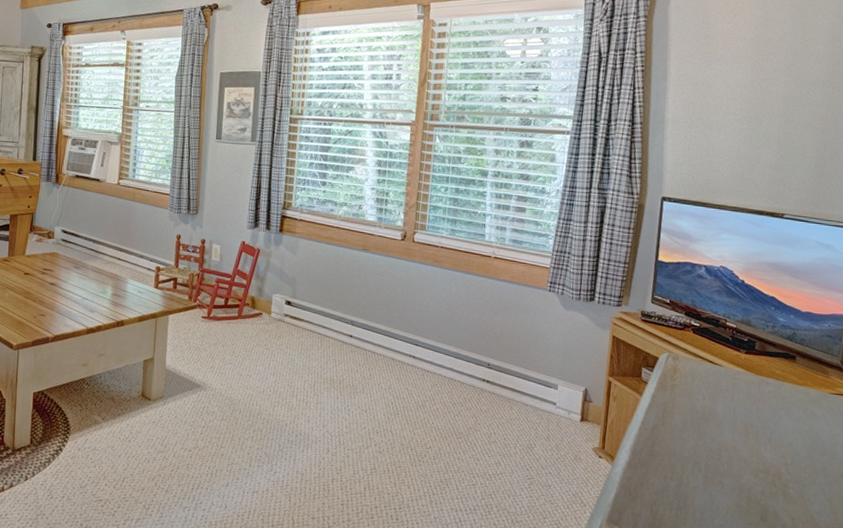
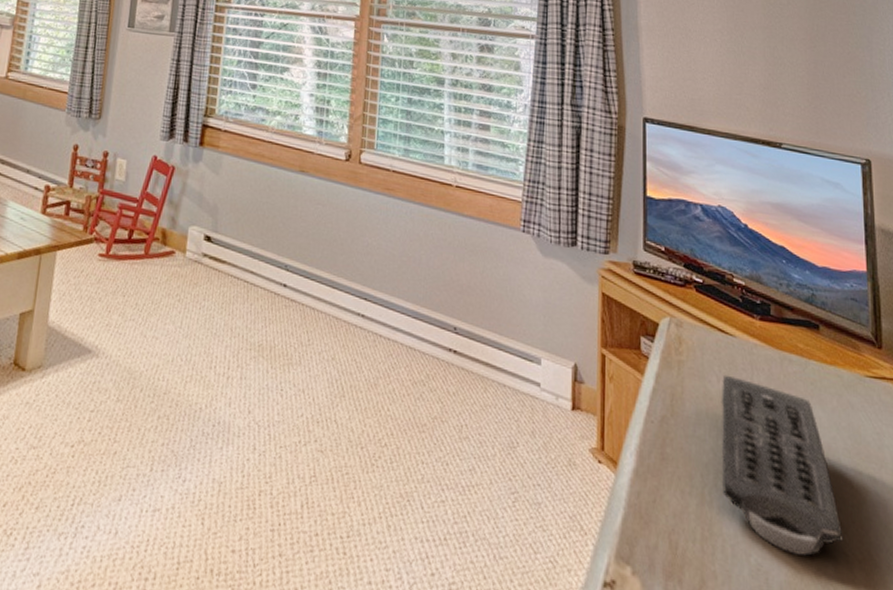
remote control: none [697,394,793,519] -> present [721,374,844,556]

